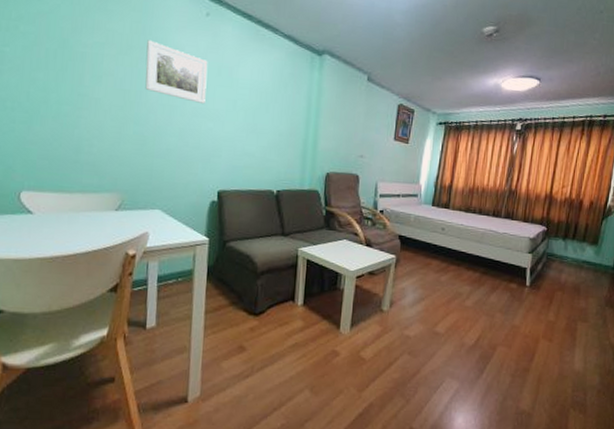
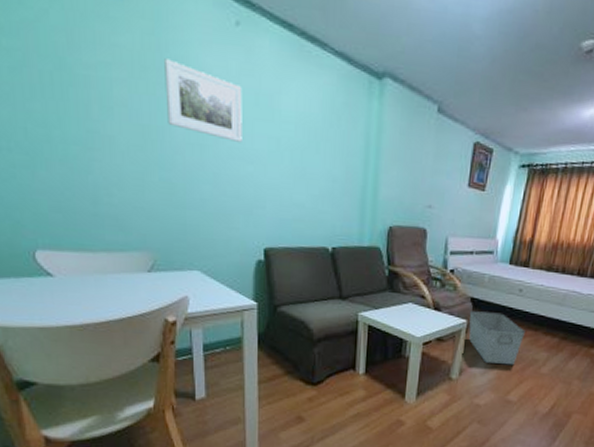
storage bin: none [397,247,449,298] -> present [469,311,525,365]

